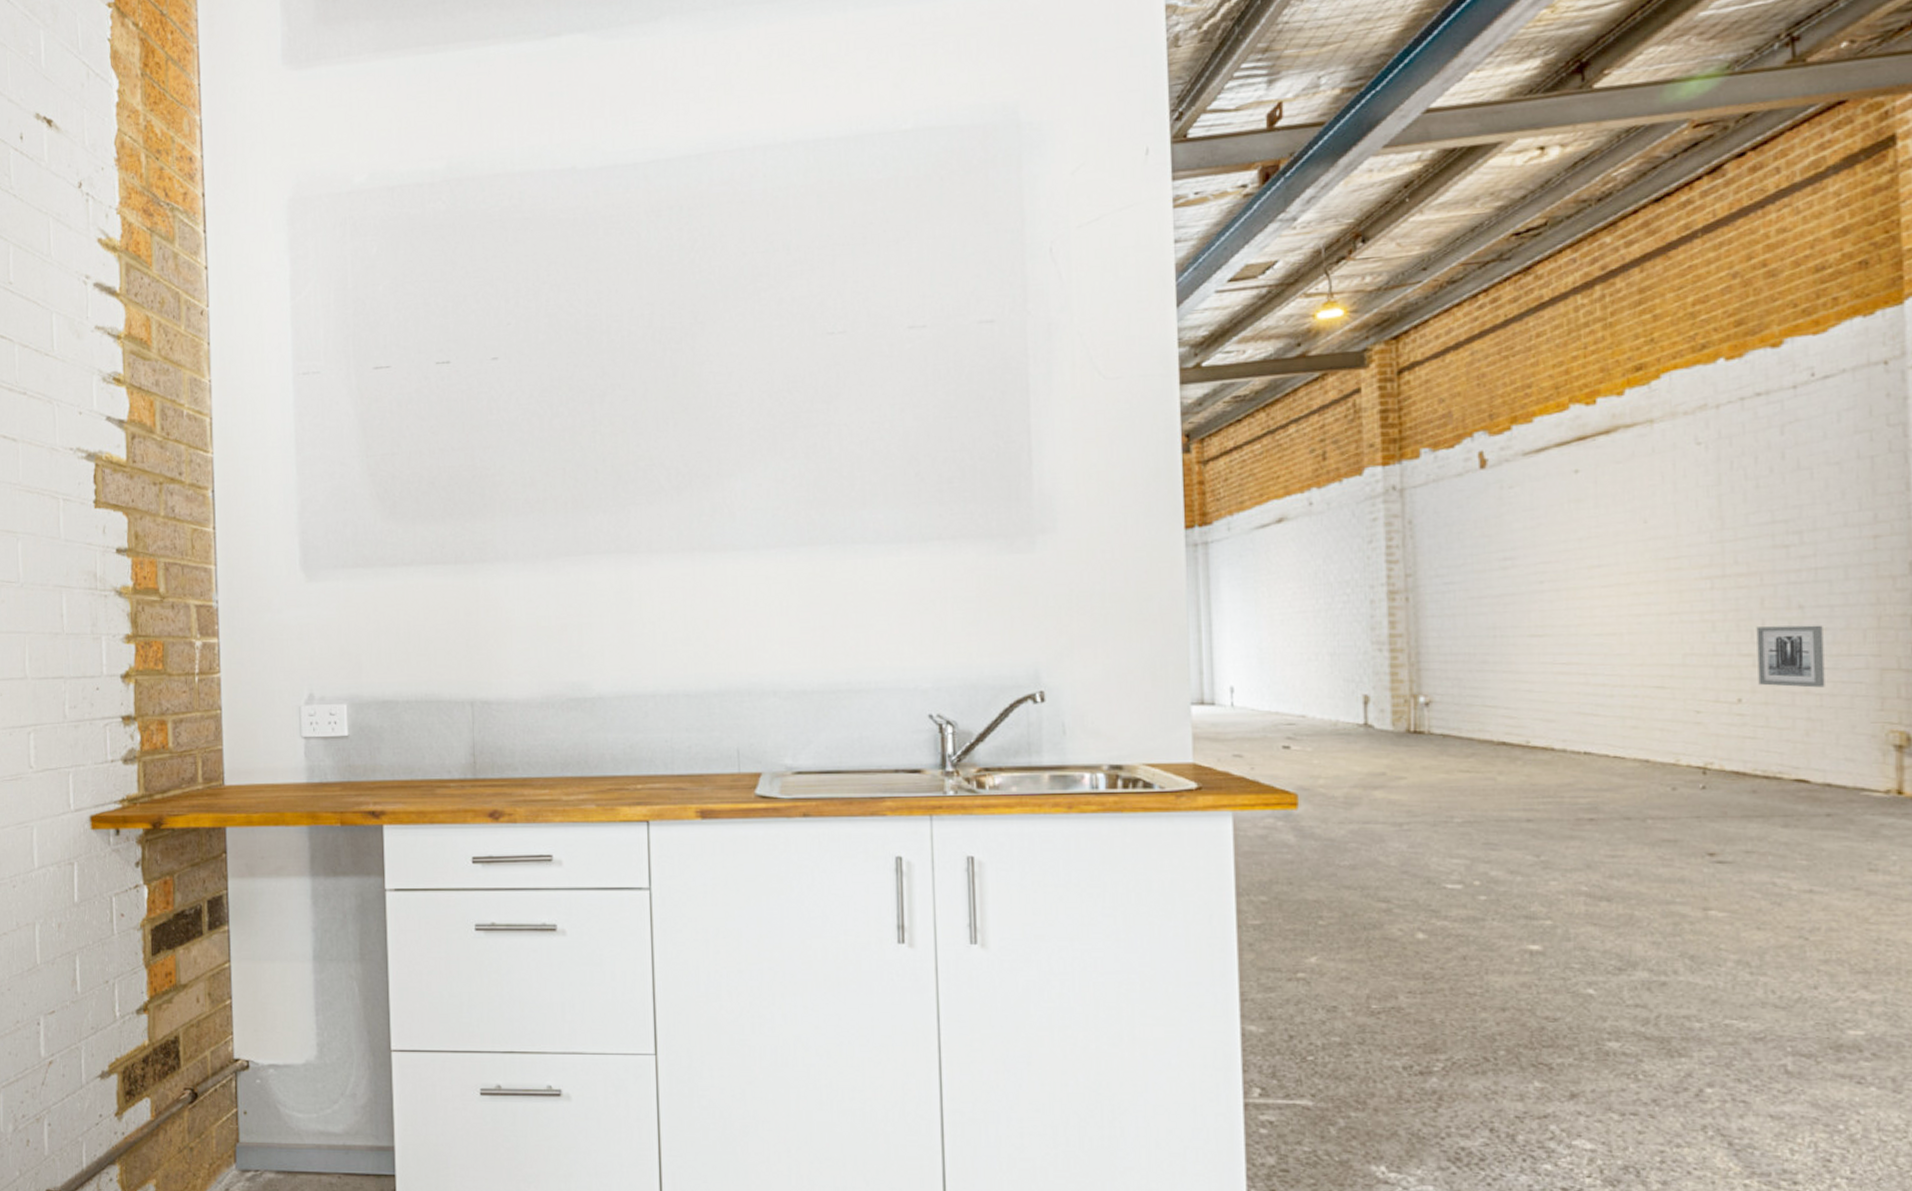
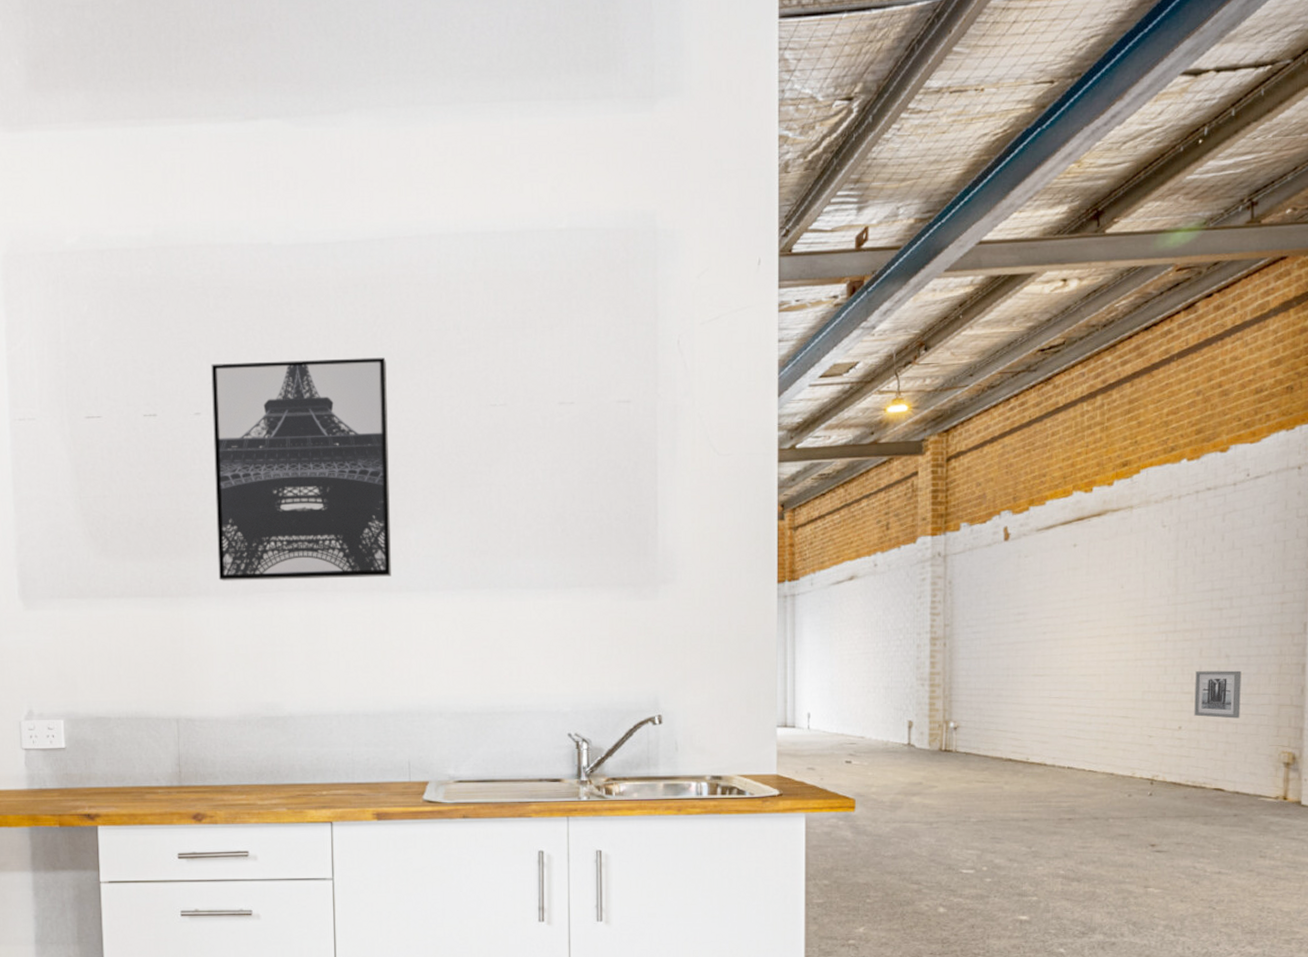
wall art: none [510,285,714,545] -> present [211,357,391,581]

